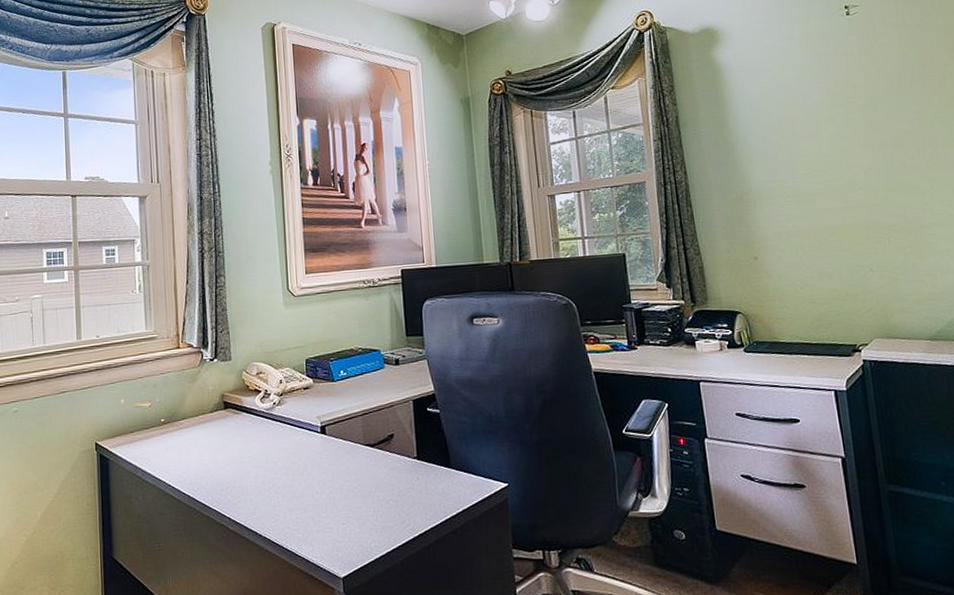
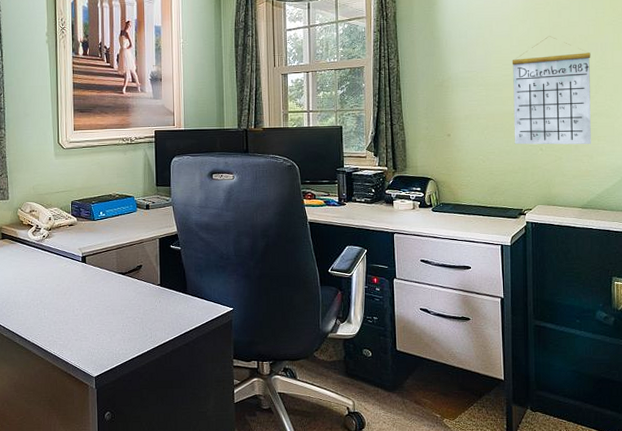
calendar: none [823,134,932,266] -> present [512,36,591,145]

